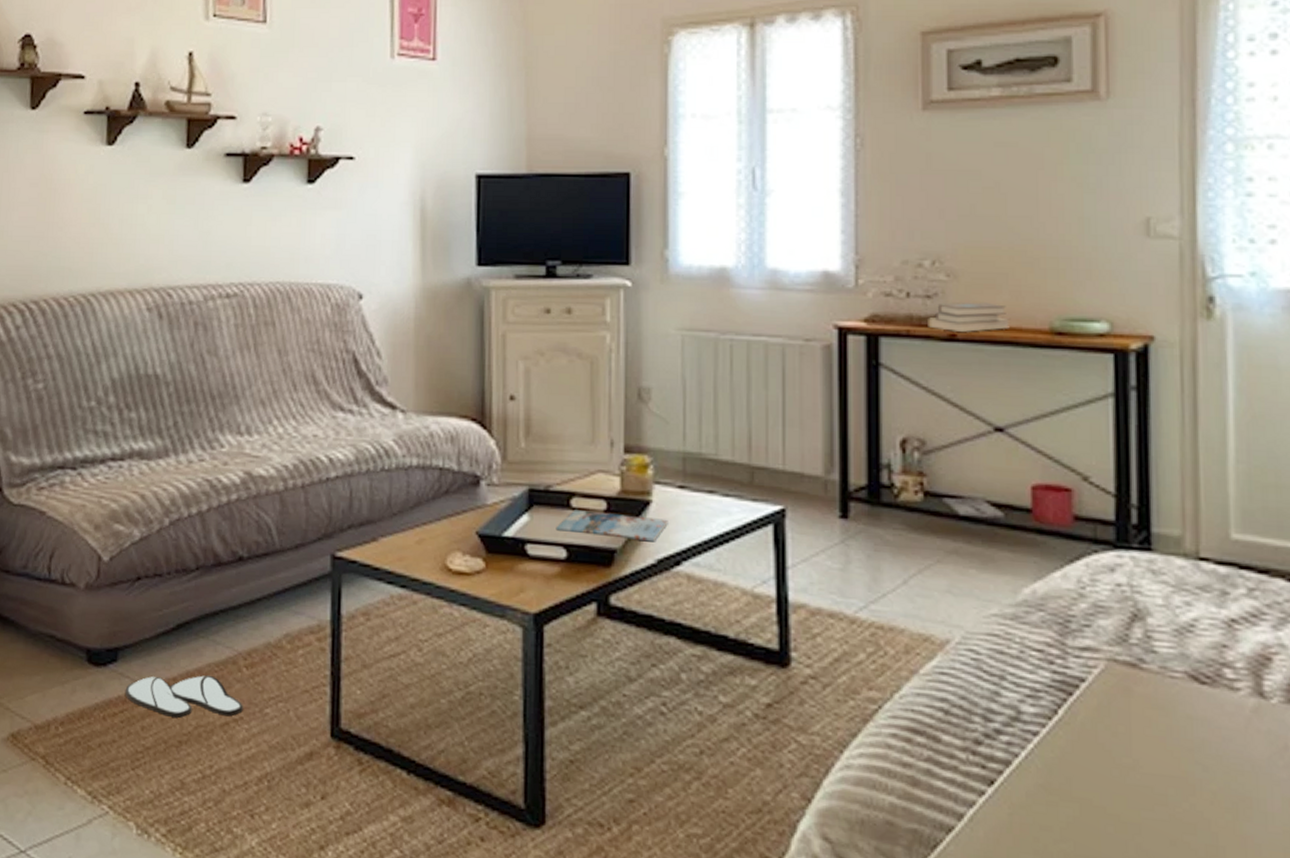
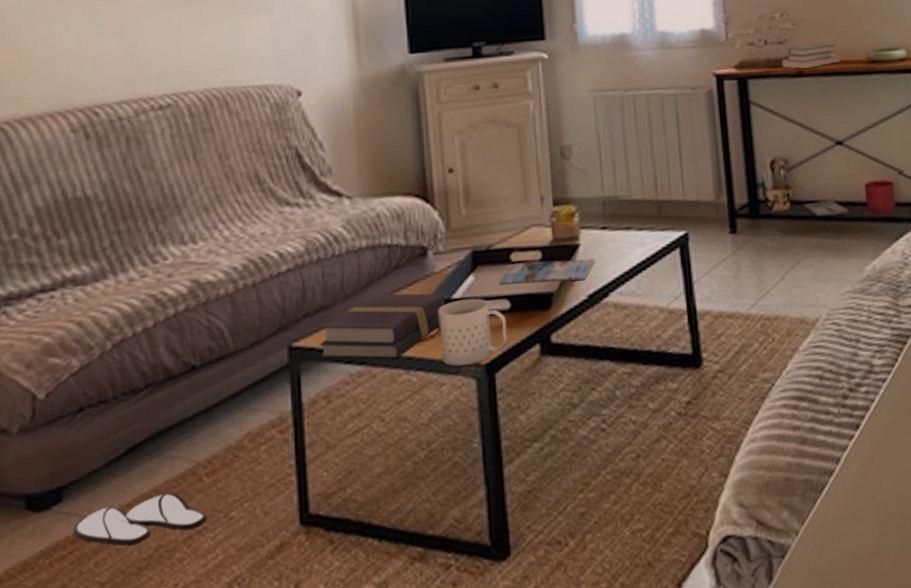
book: none [362,517,496,588] -> present [319,293,446,359]
mug: none [487,538,561,611] -> present [438,298,508,366]

